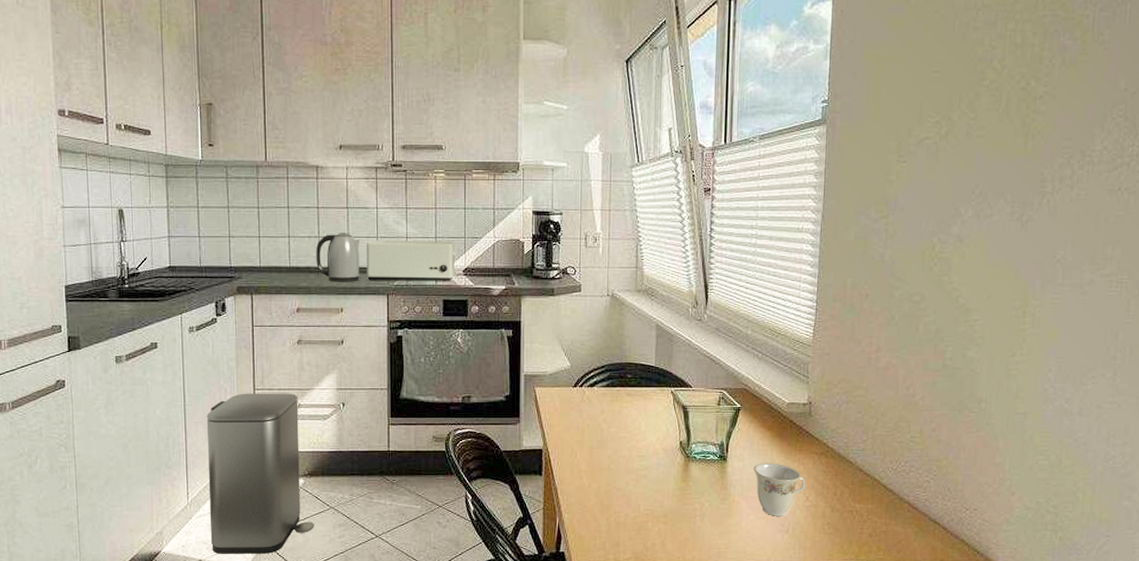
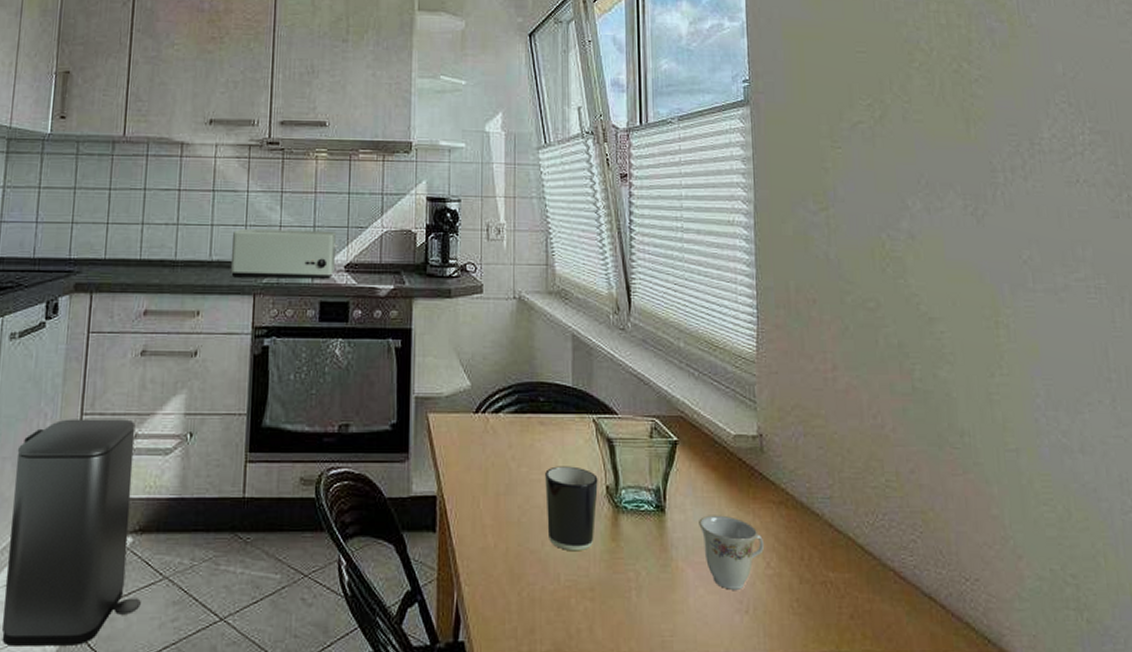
kettle: present [316,233,360,282] -> none [172,220,225,279]
mug: none [630,427,673,489] -> present [545,466,598,552]

